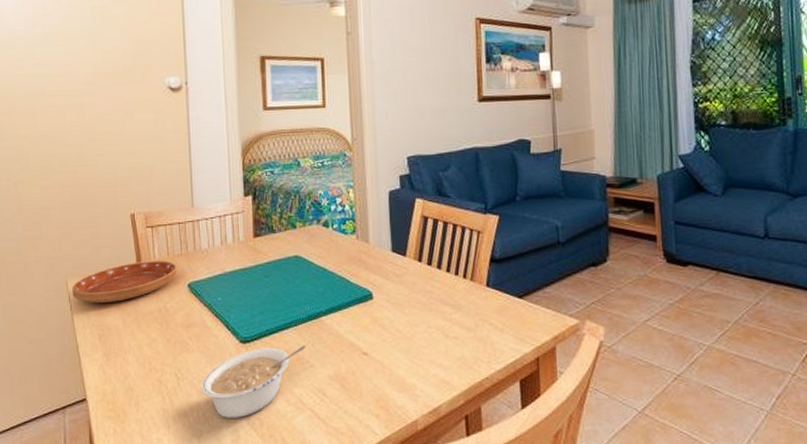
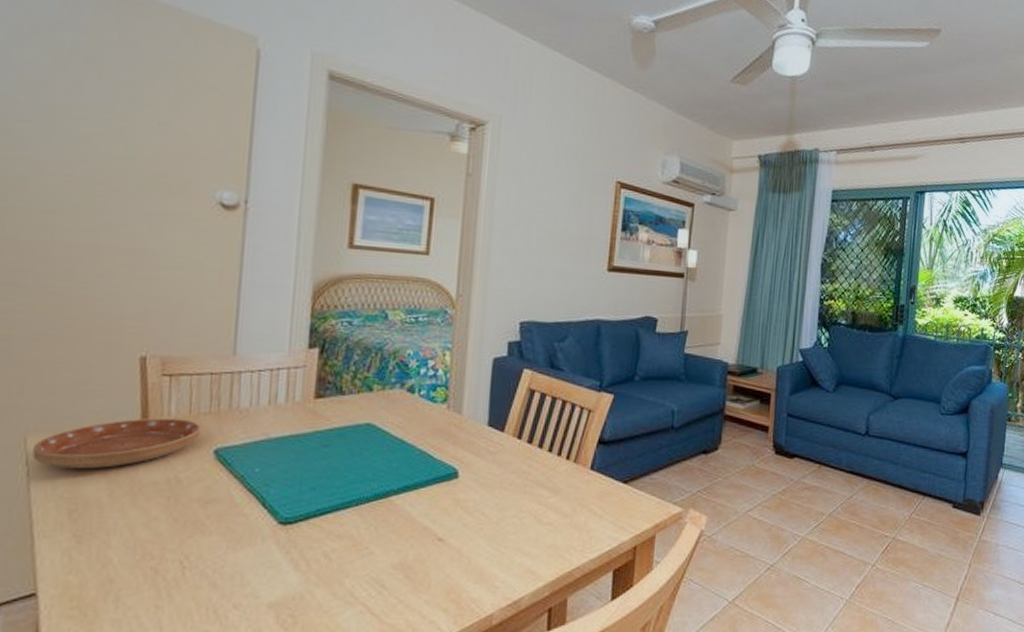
legume: present [201,345,306,418] -> none [215,528,367,616]

